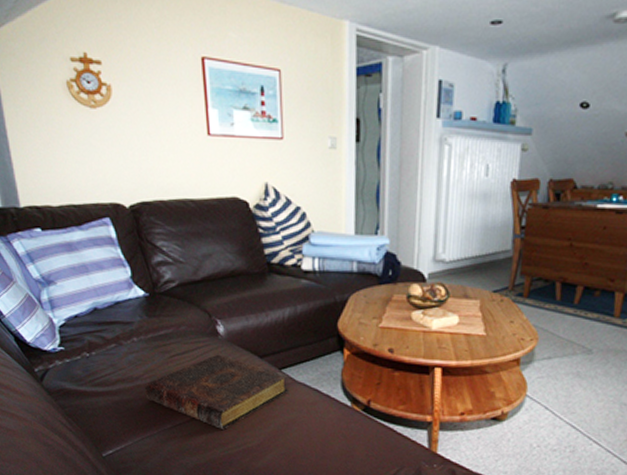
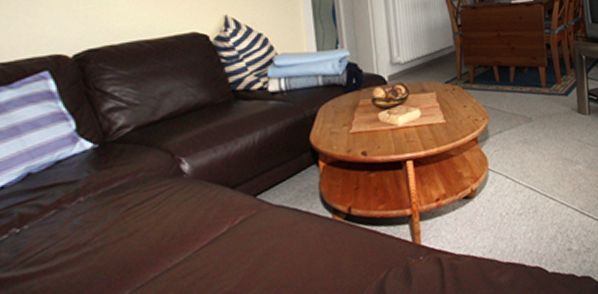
book: present [145,354,290,431] -> none [95,194,267,280]

